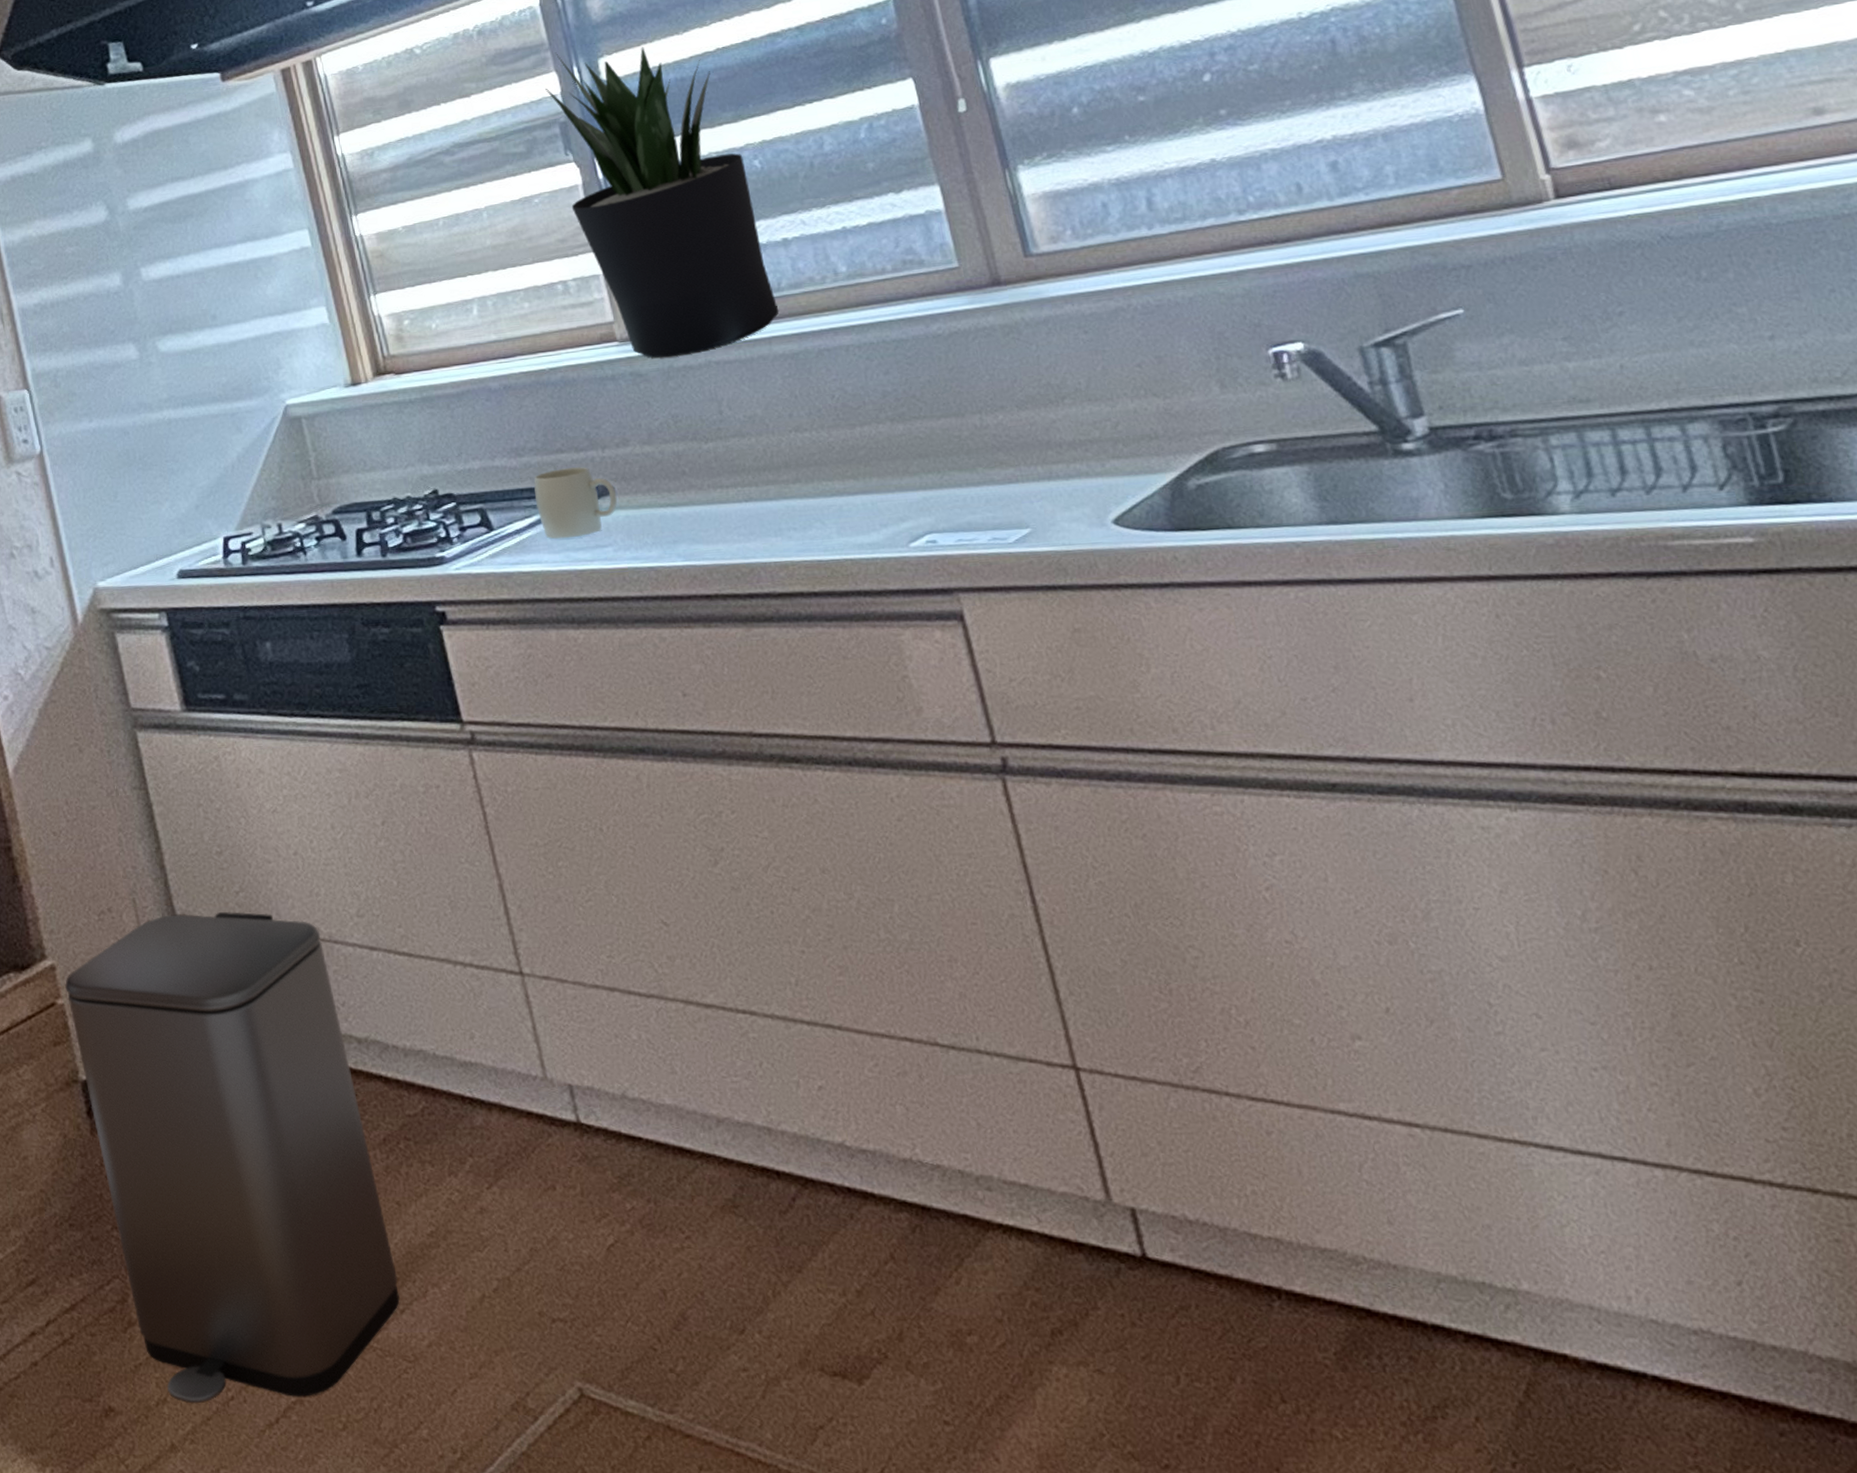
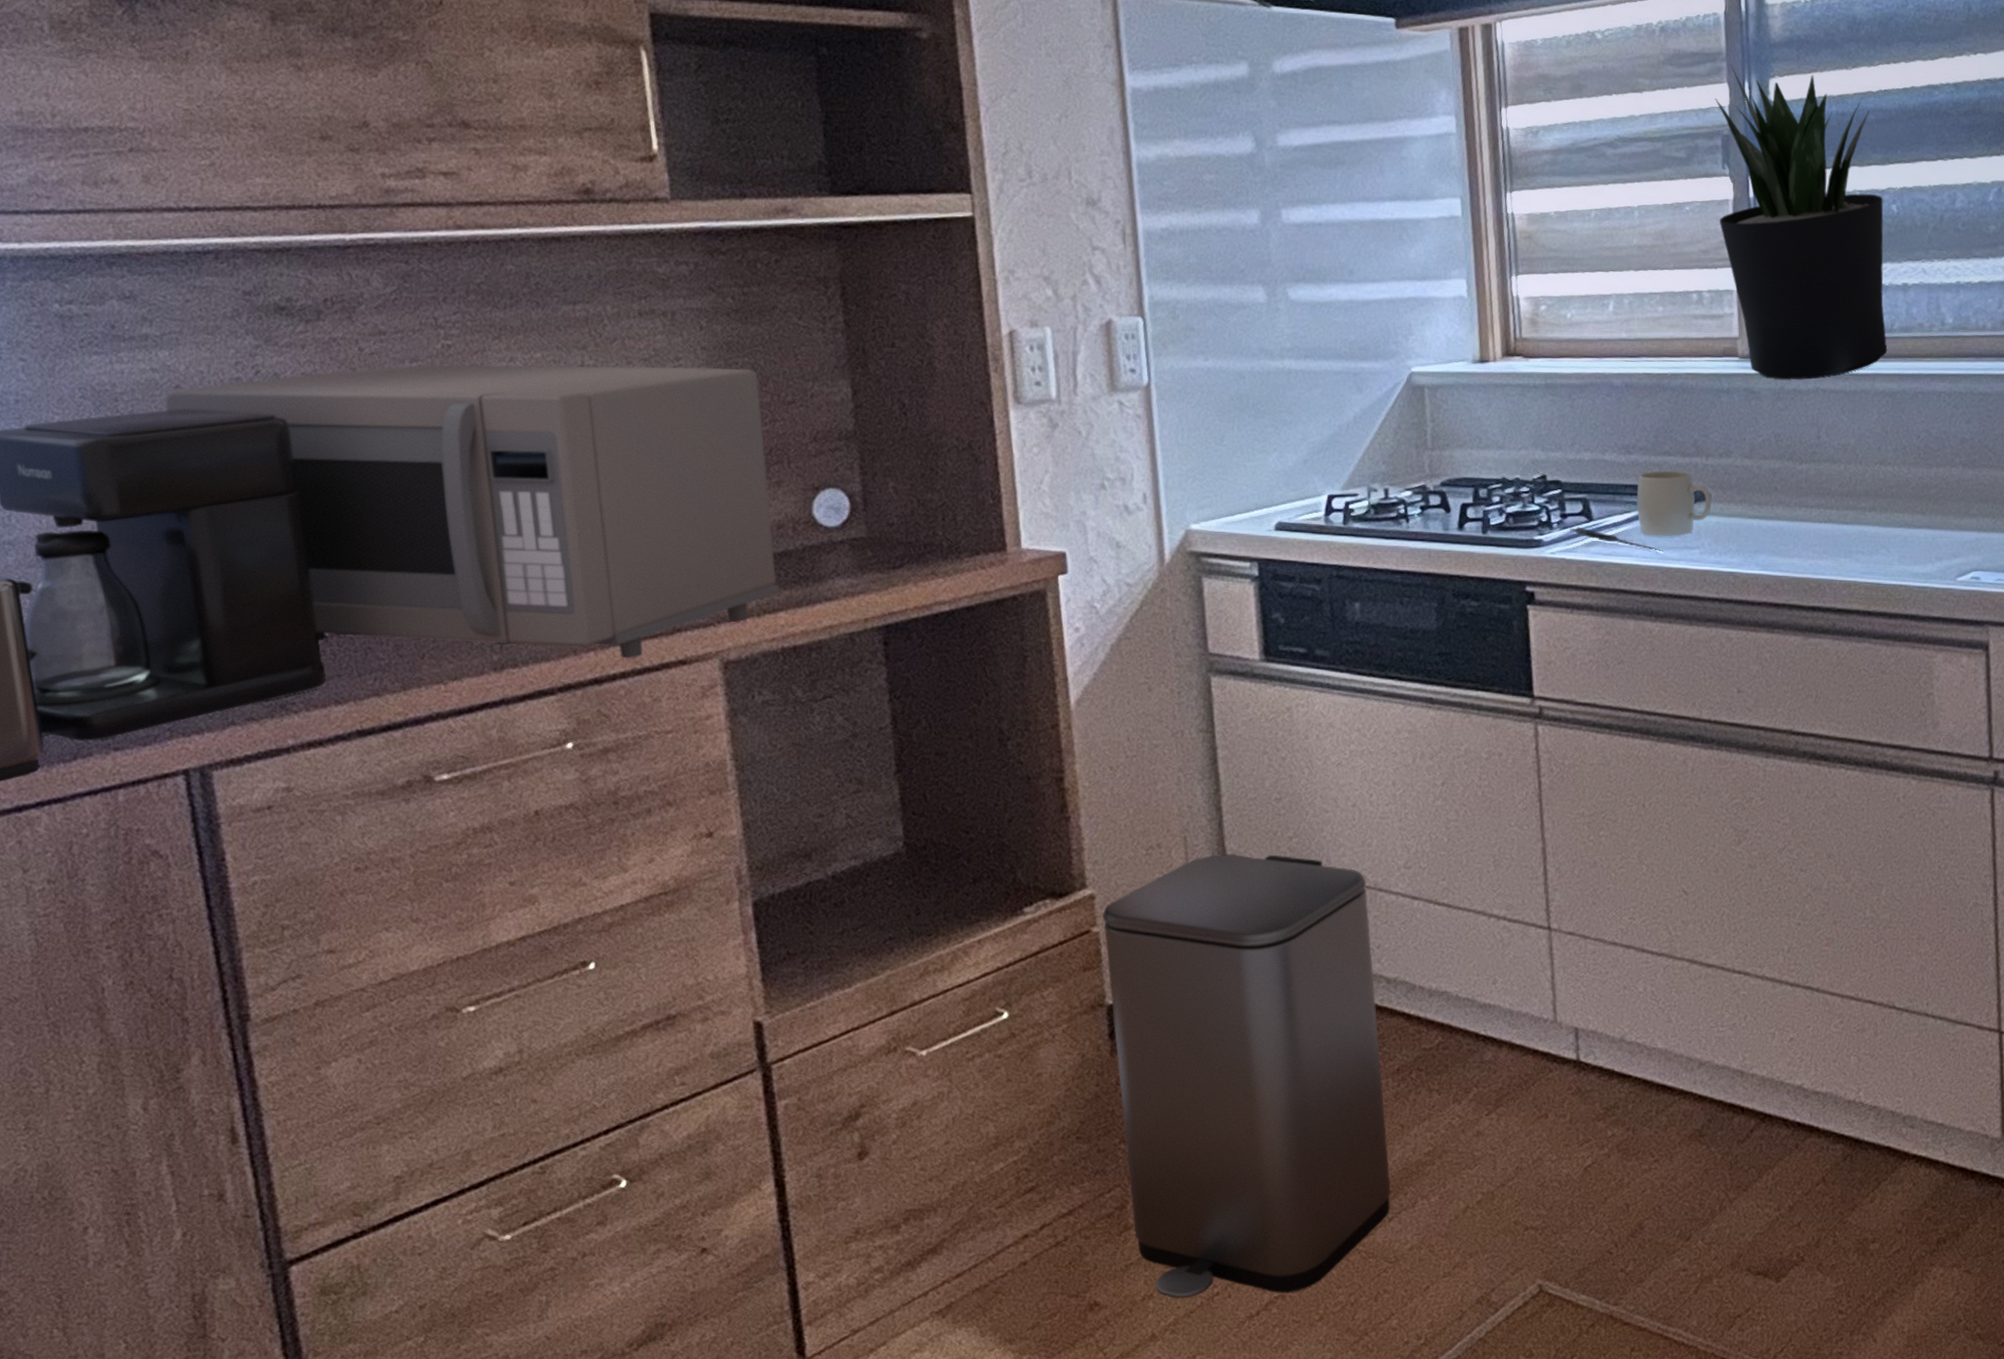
knife: none [470,538,574,555] -> present [1569,527,1663,552]

